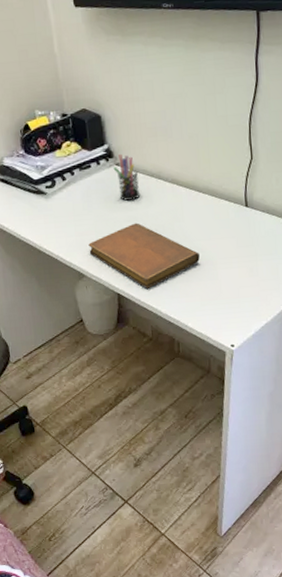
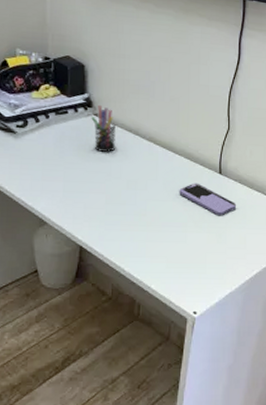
notebook: present [88,223,200,289] -> none [54,175,170,244]
smartphone: none [206,219,266,249] -> present [179,183,237,215]

